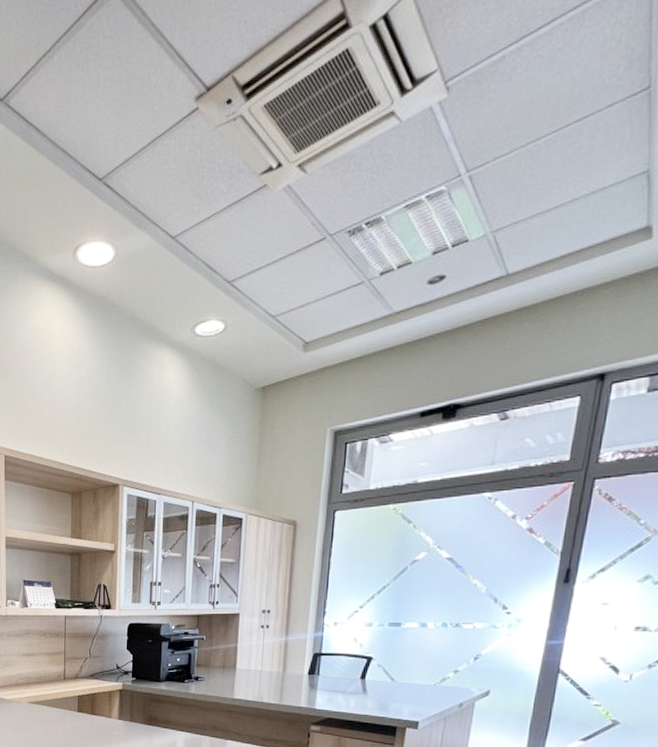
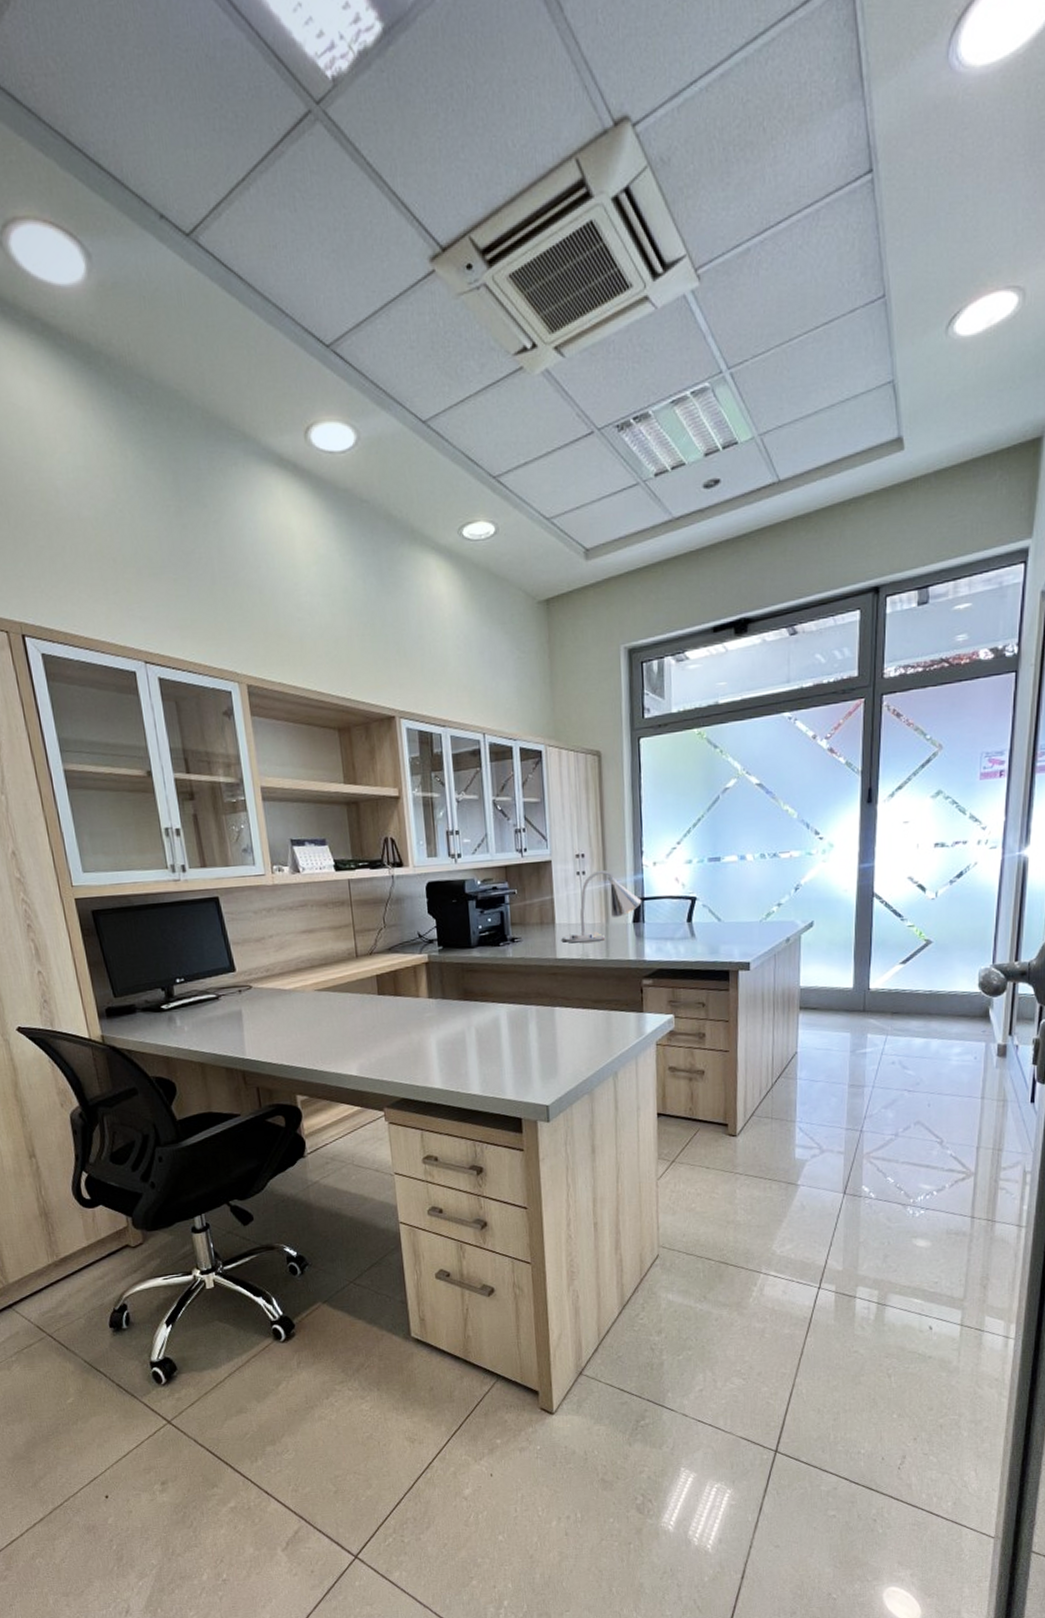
table lamp: none [240,625,319,687] -> present [561,869,642,943]

